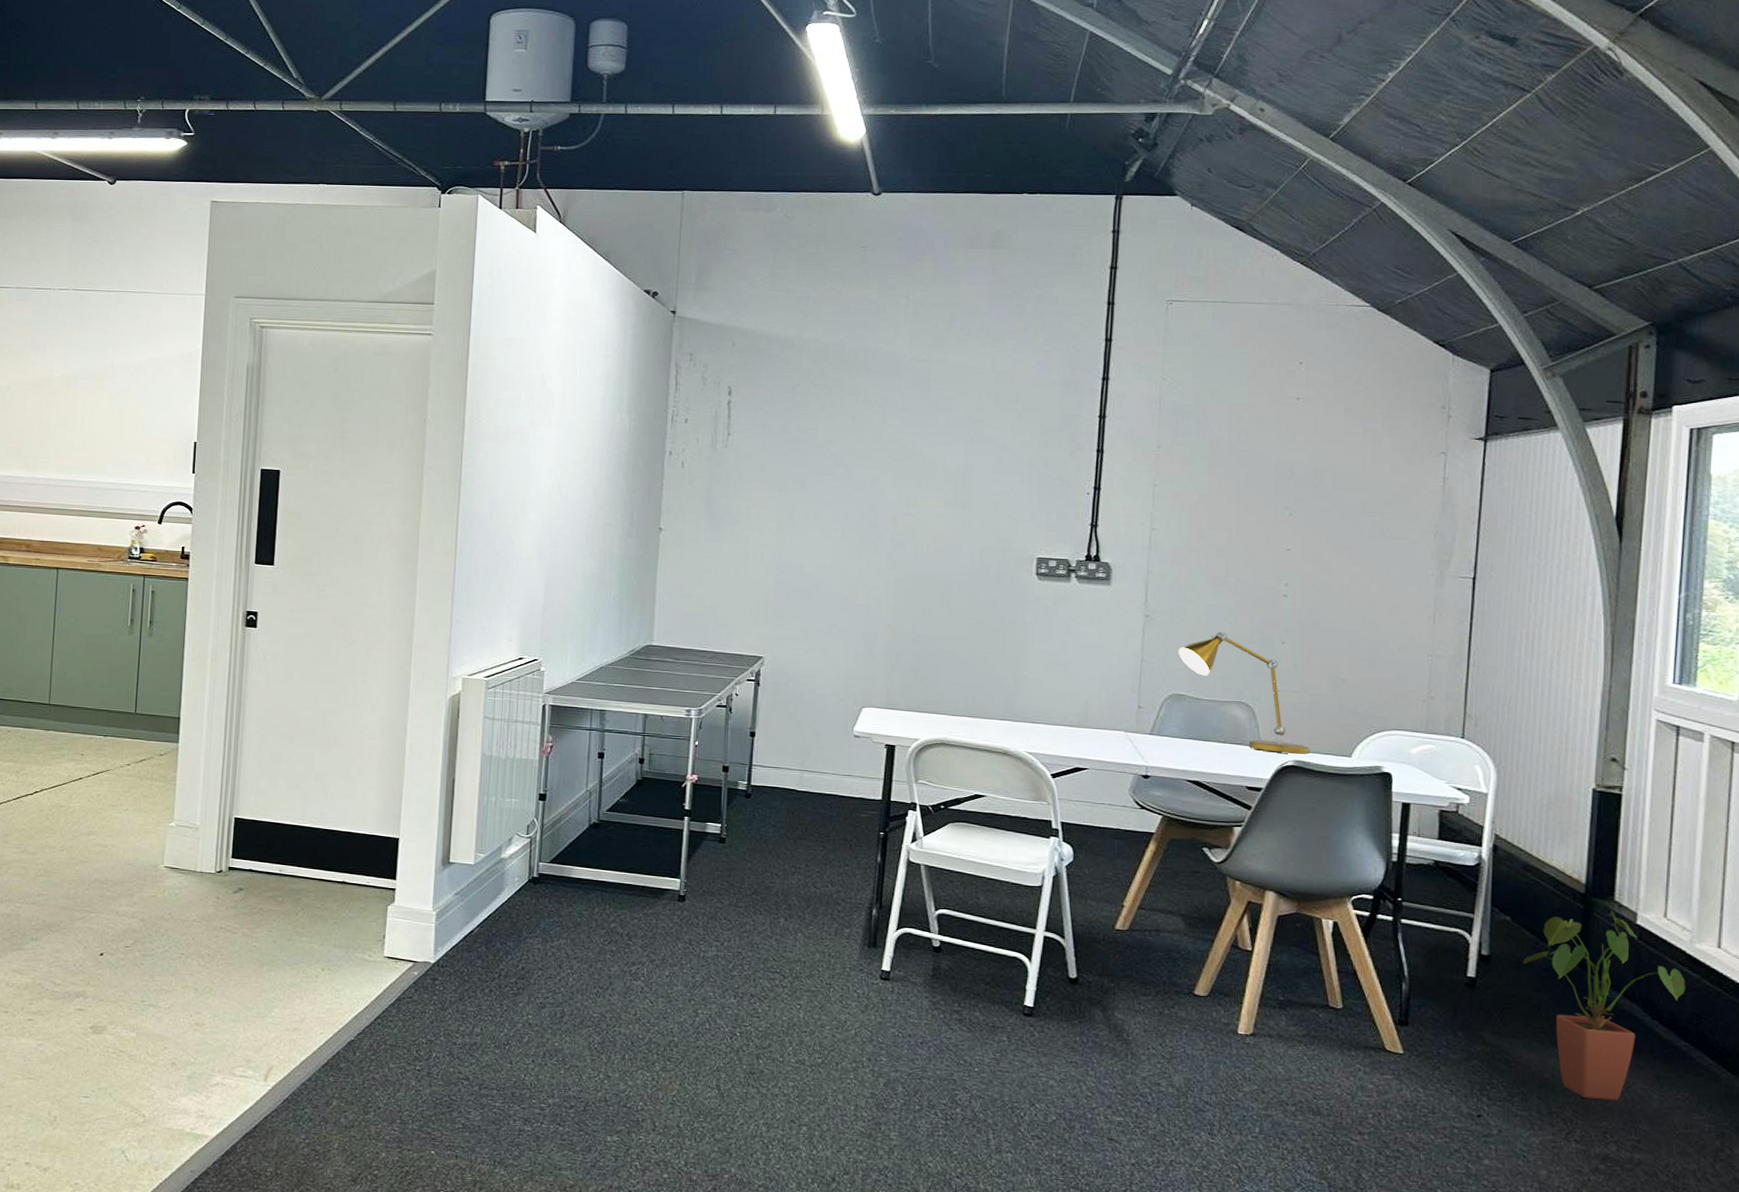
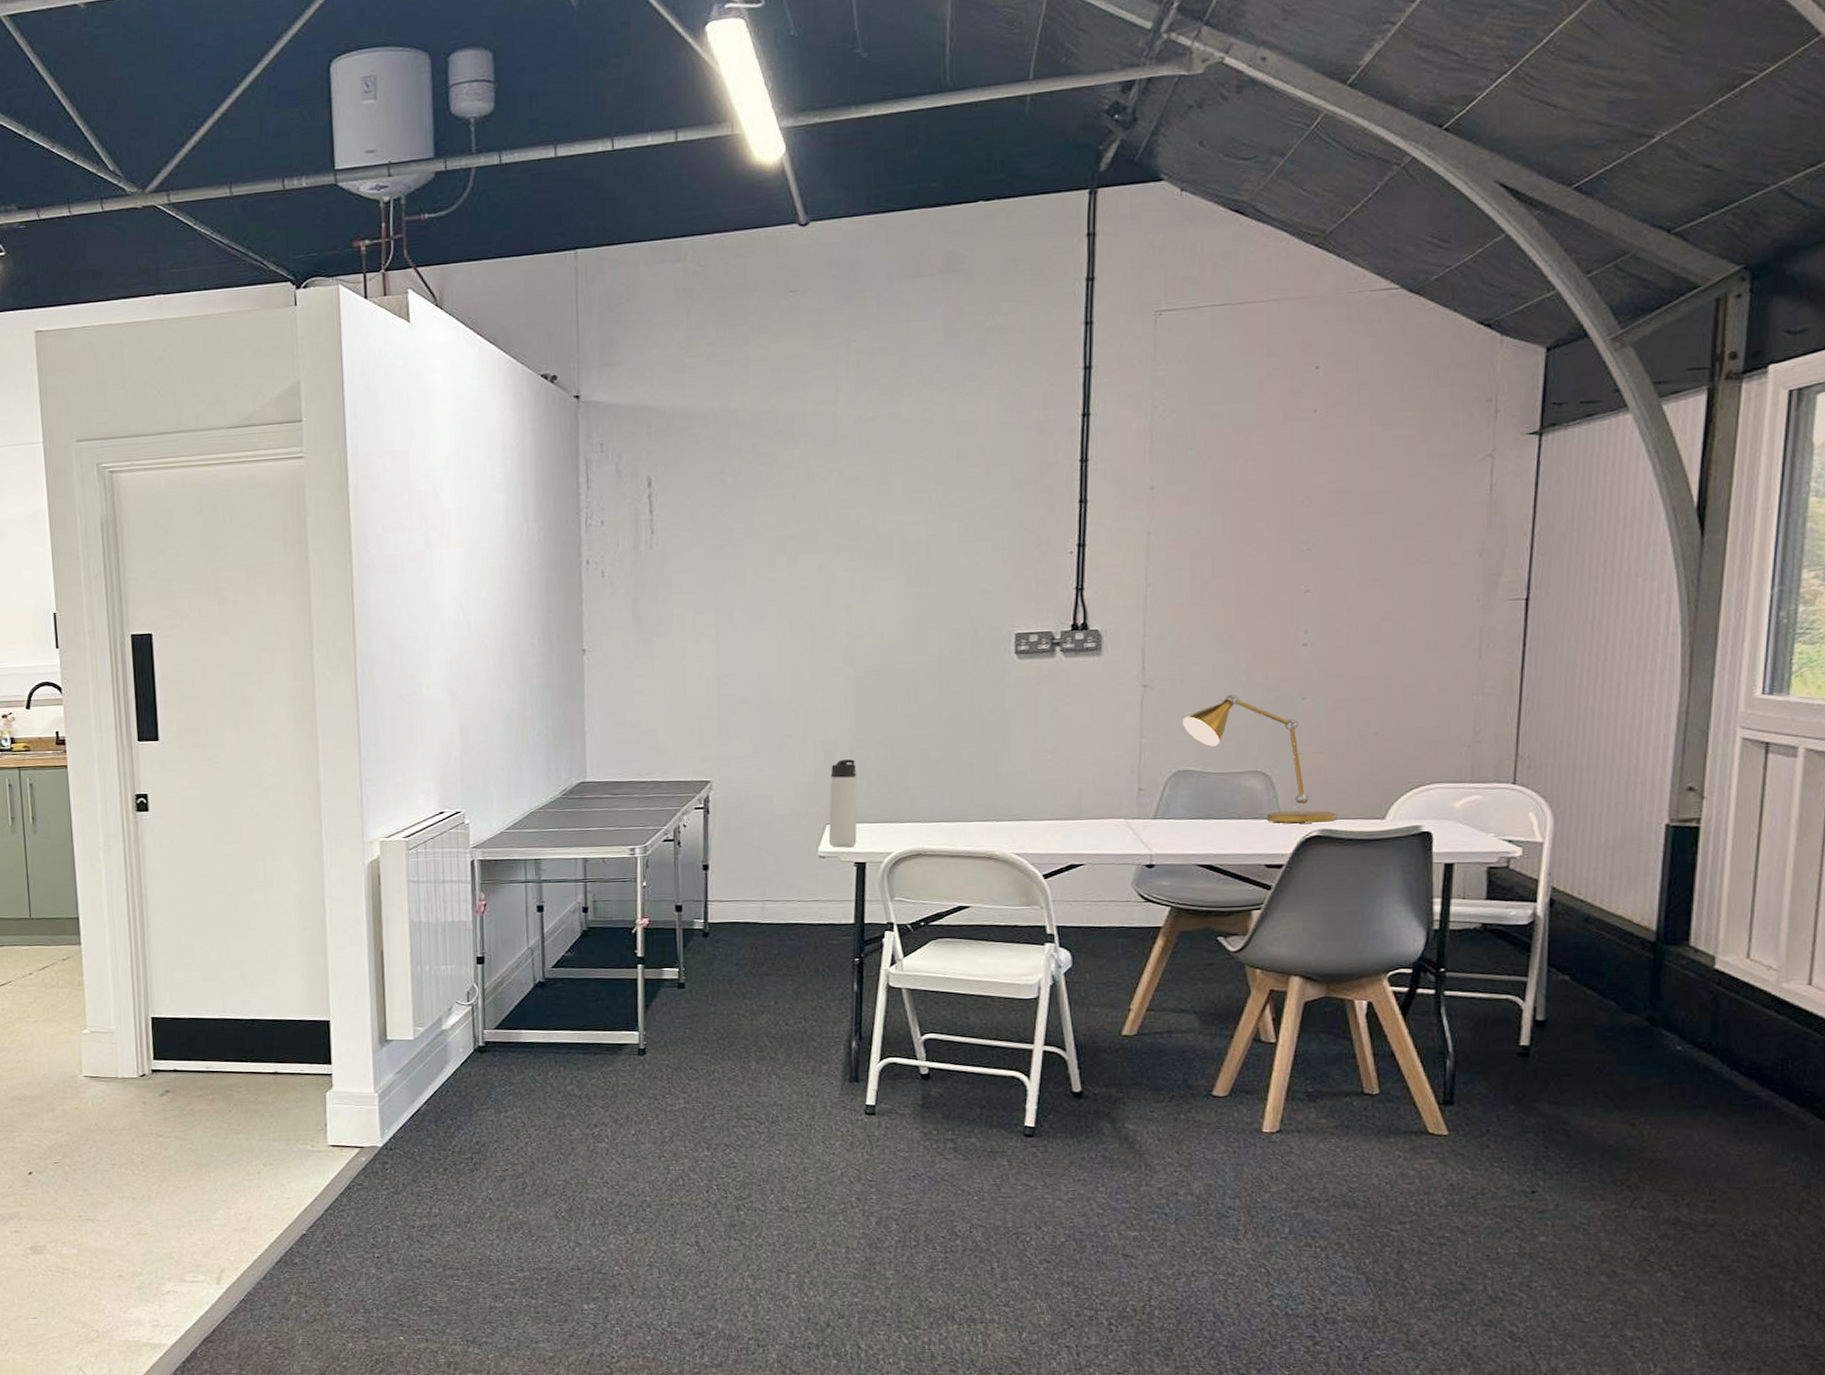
thermos bottle: none [864,651,892,731] -> present [829,759,857,848]
house plant: present [1523,911,1685,1101] -> none [1583,957,1770,1162]

